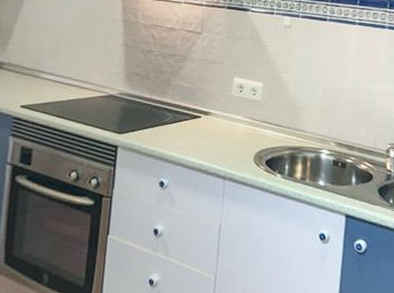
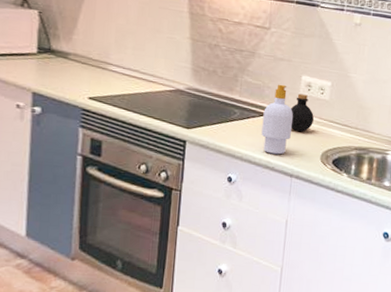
soap bottle: none [194,86,226,157] -> present [261,84,293,155]
bottle: none [223,95,247,133] -> present [290,93,315,132]

